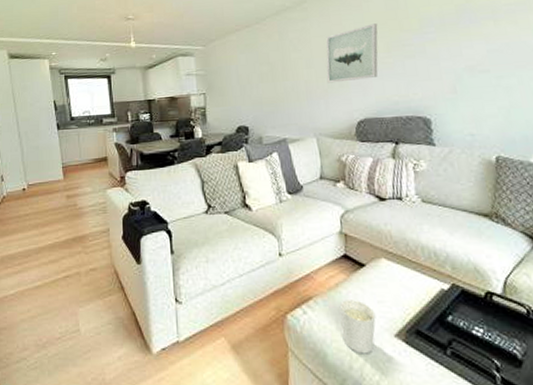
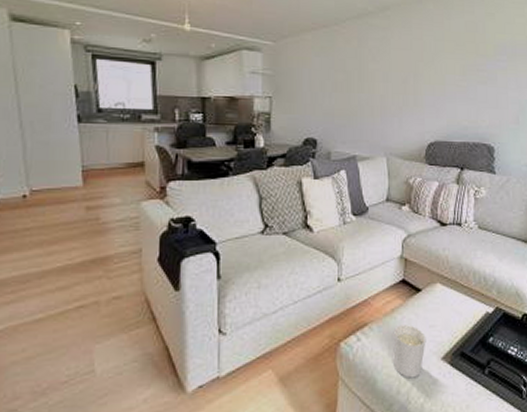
wall art: present [326,23,378,83] -> none [402,43,456,101]

